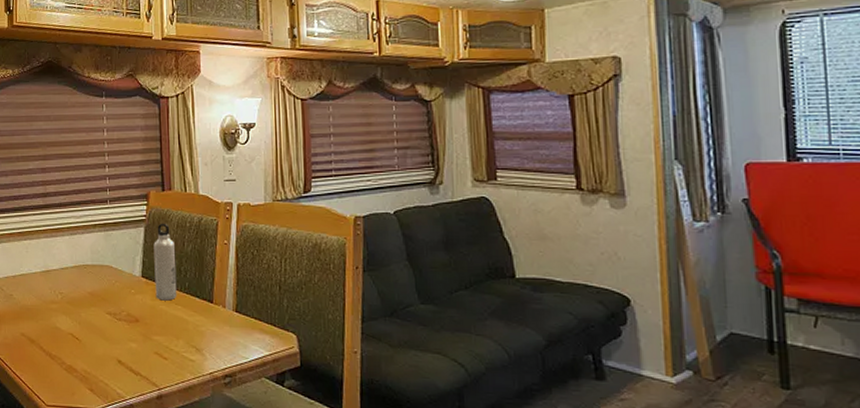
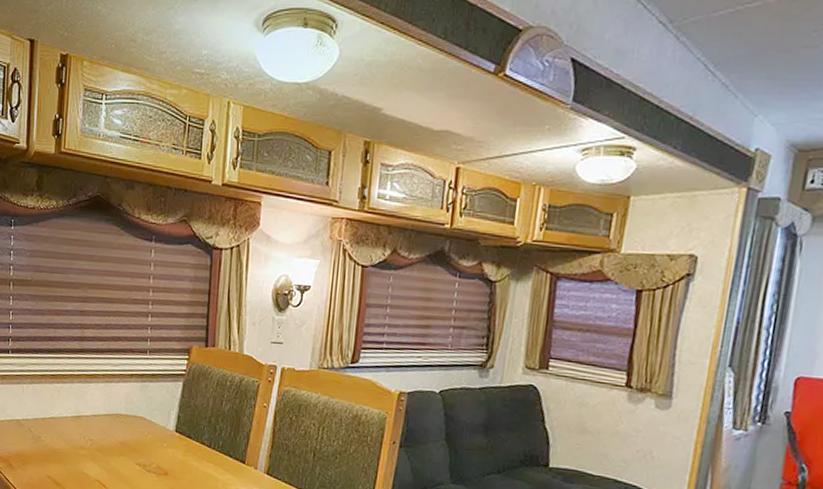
water bottle: present [153,223,177,301] -> none [187,379,213,458]

